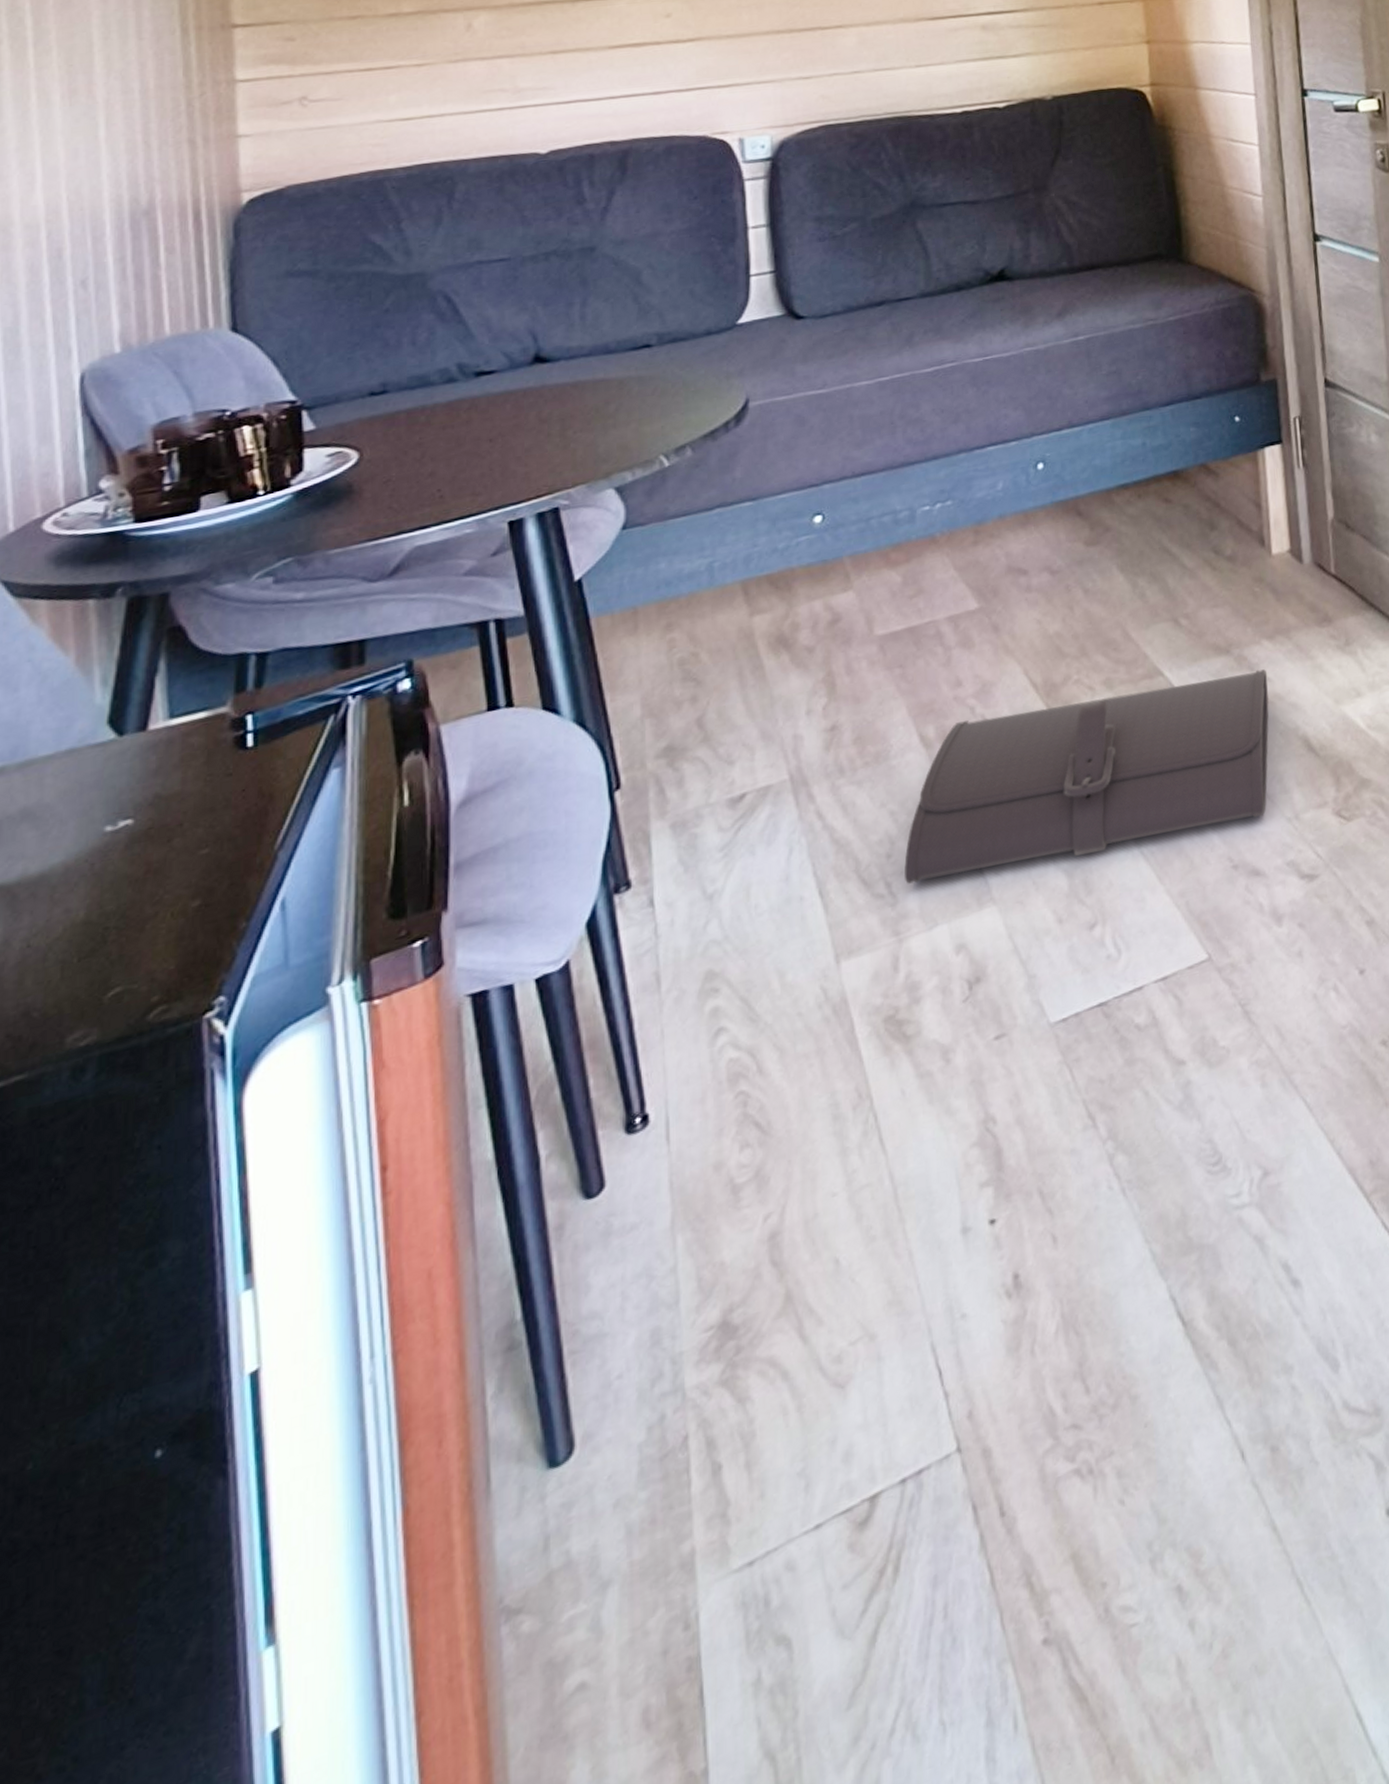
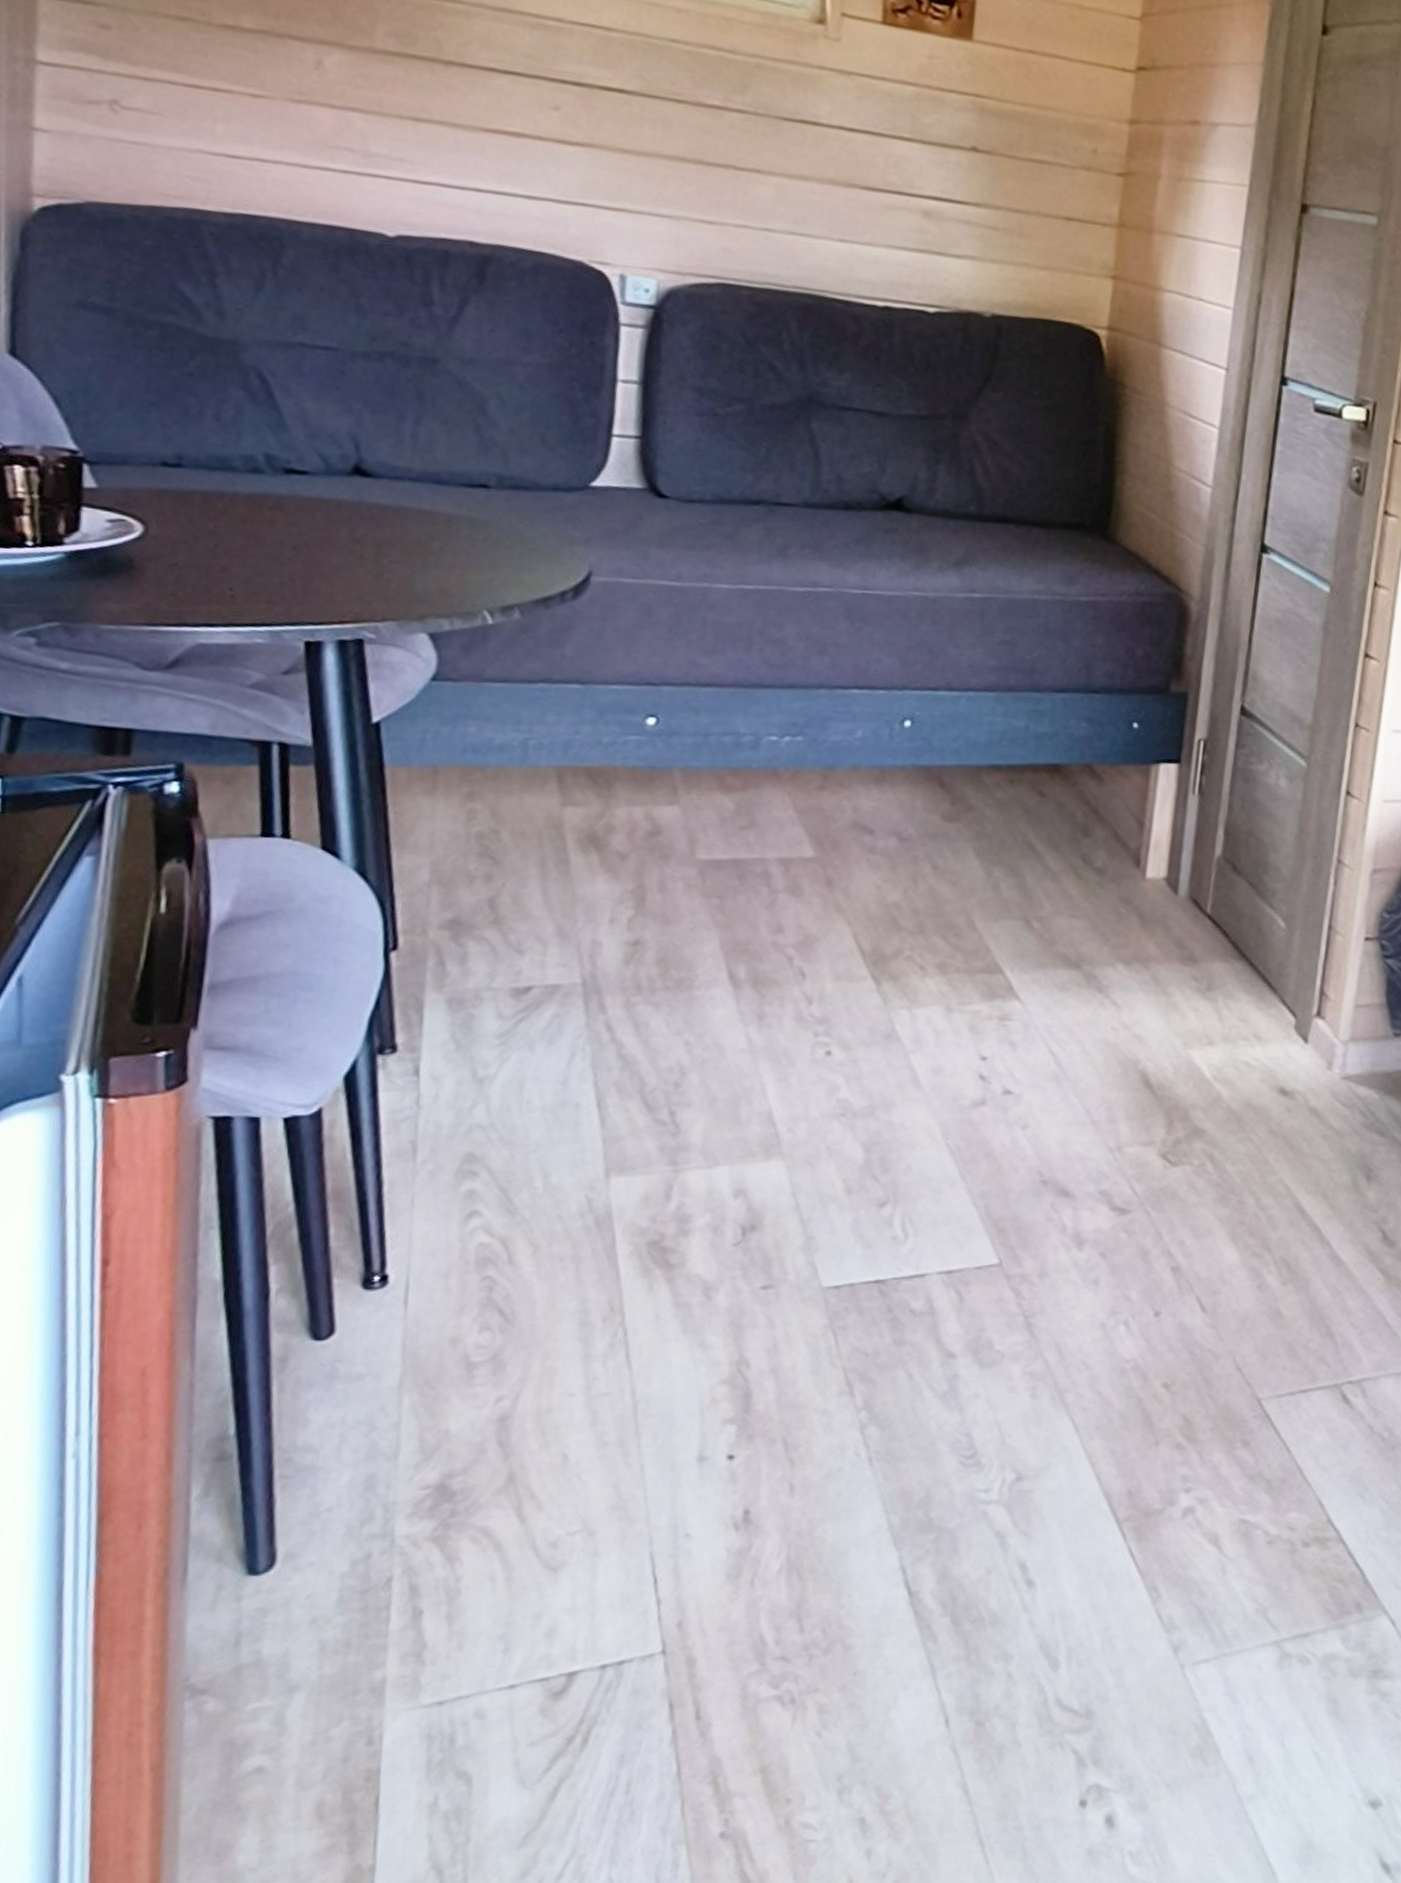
tool roll: present [903,669,1270,884] -> none [690,969,1117,1140]

